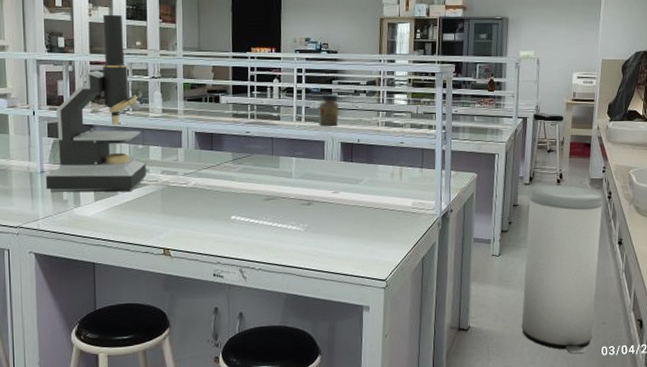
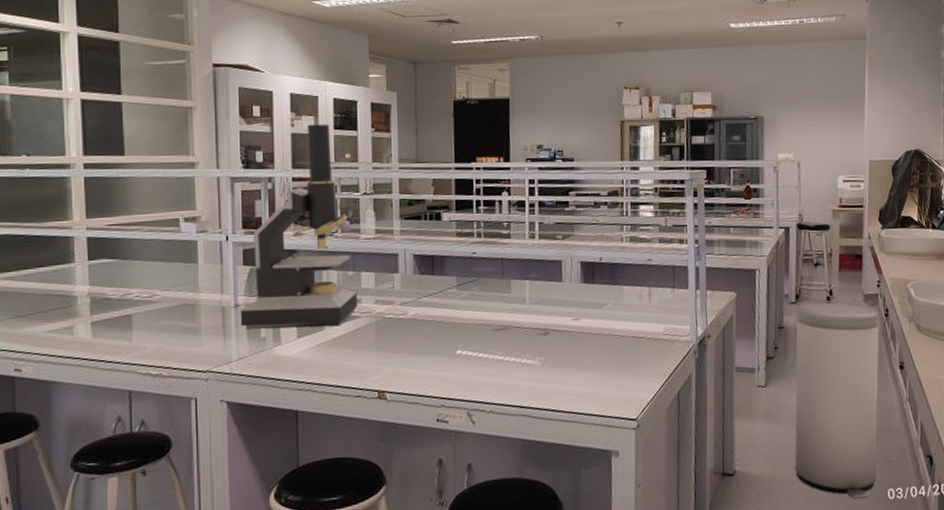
jar: present [319,93,339,126] -> none [554,207,577,244]

